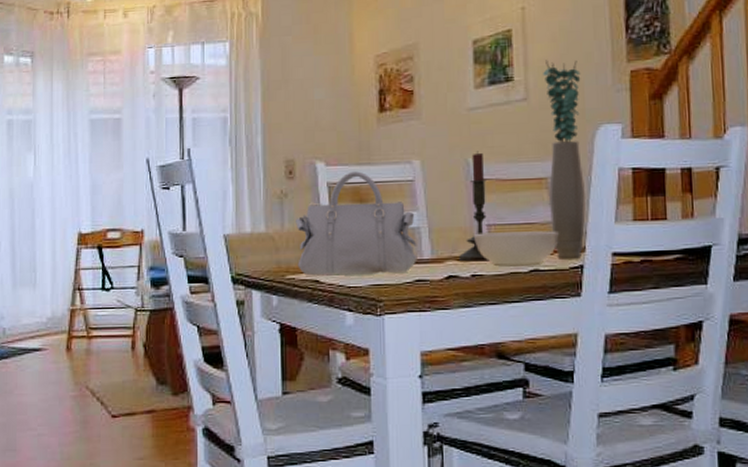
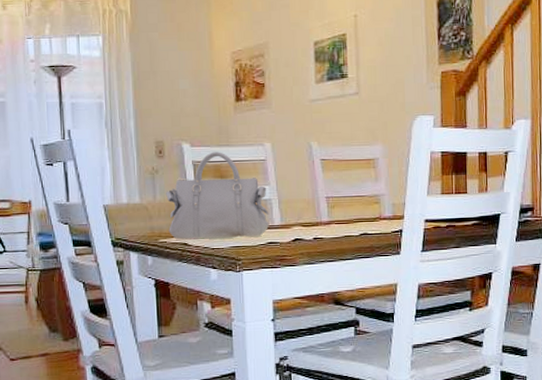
candle: present [459,151,490,262] -> none [303,136,328,228]
bowl: present [473,231,559,267] -> none [314,202,383,231]
vase: present [543,60,586,261] -> none [372,61,405,226]

